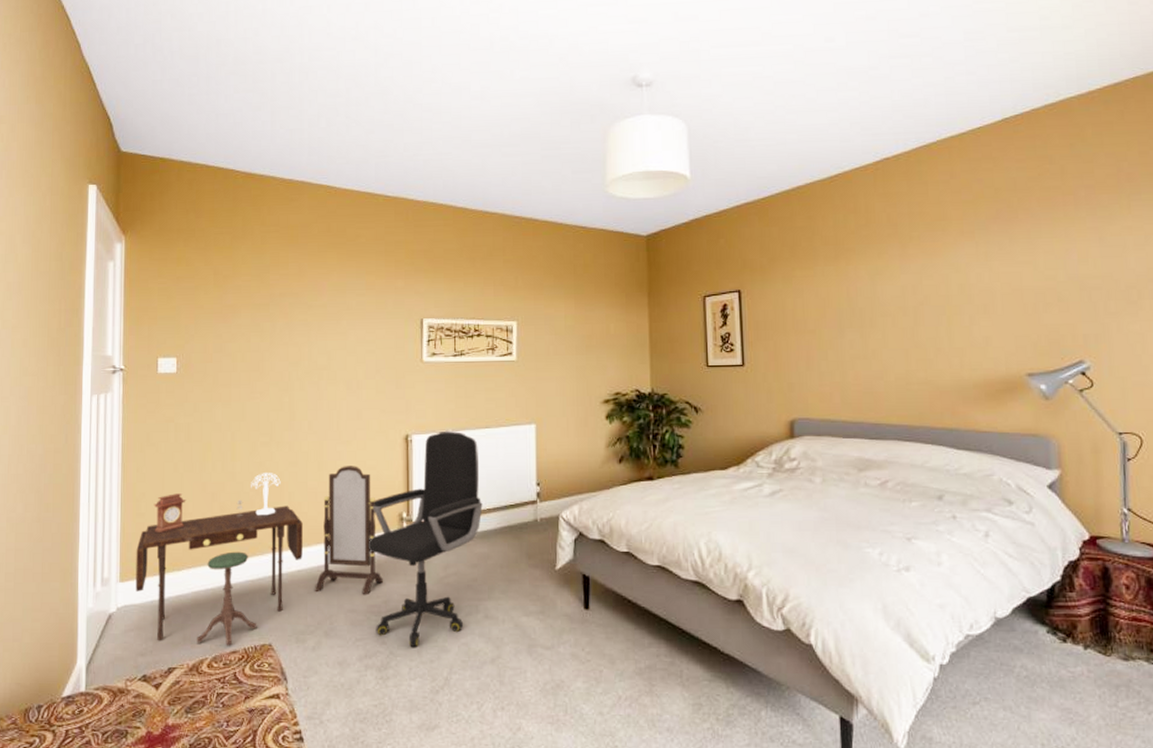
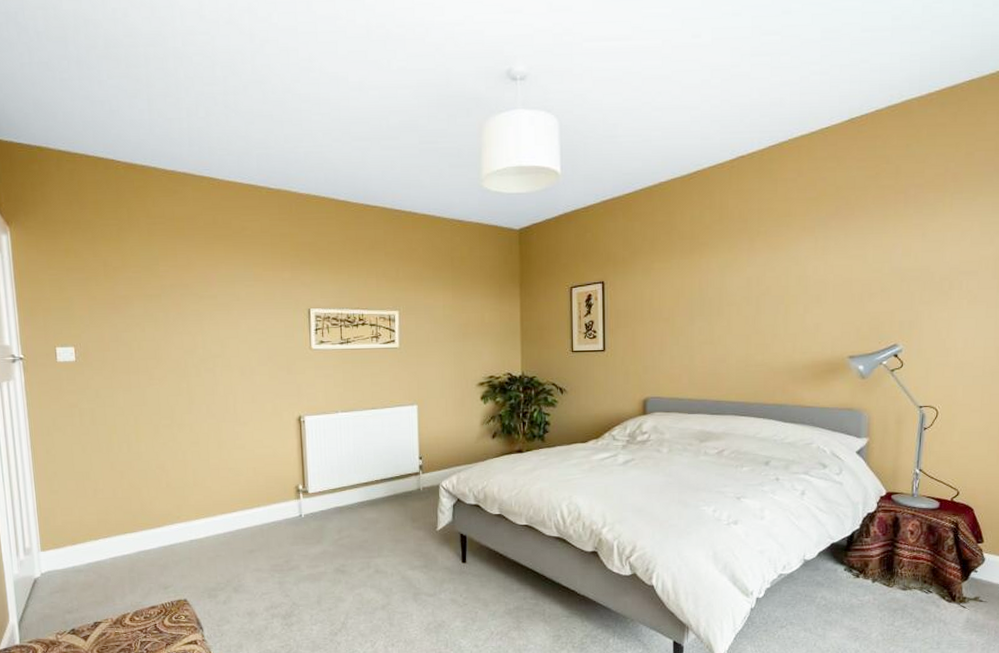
desk: present [135,466,383,646] -> none [53,444,284,603]
office chair: present [368,431,483,647] -> none [268,413,371,598]

